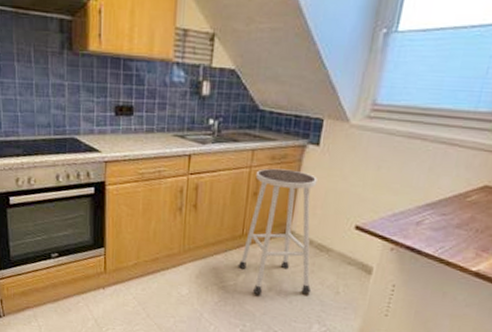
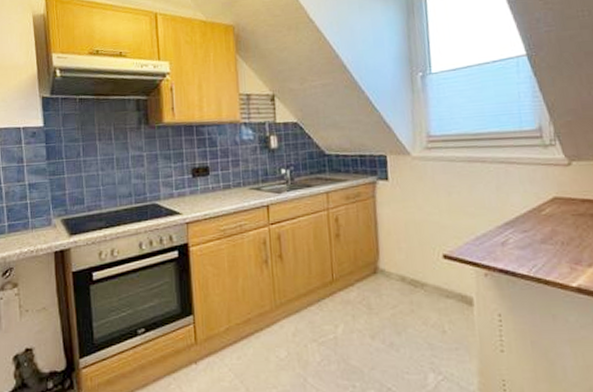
stool: present [238,168,318,294] -> none [334,206,417,346]

